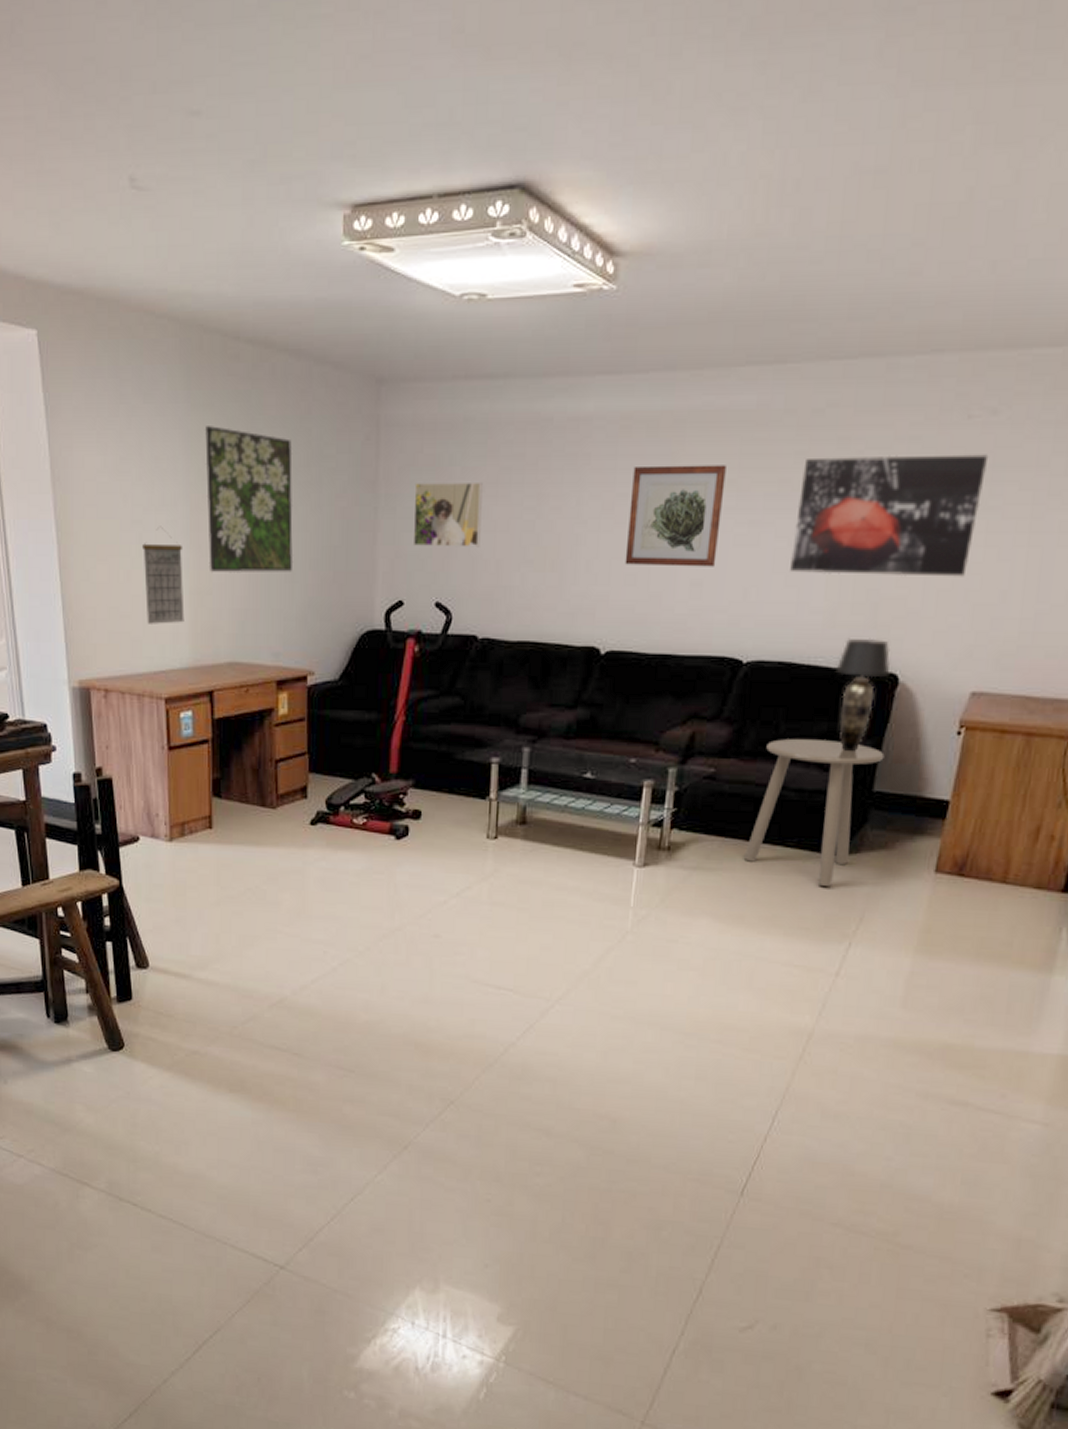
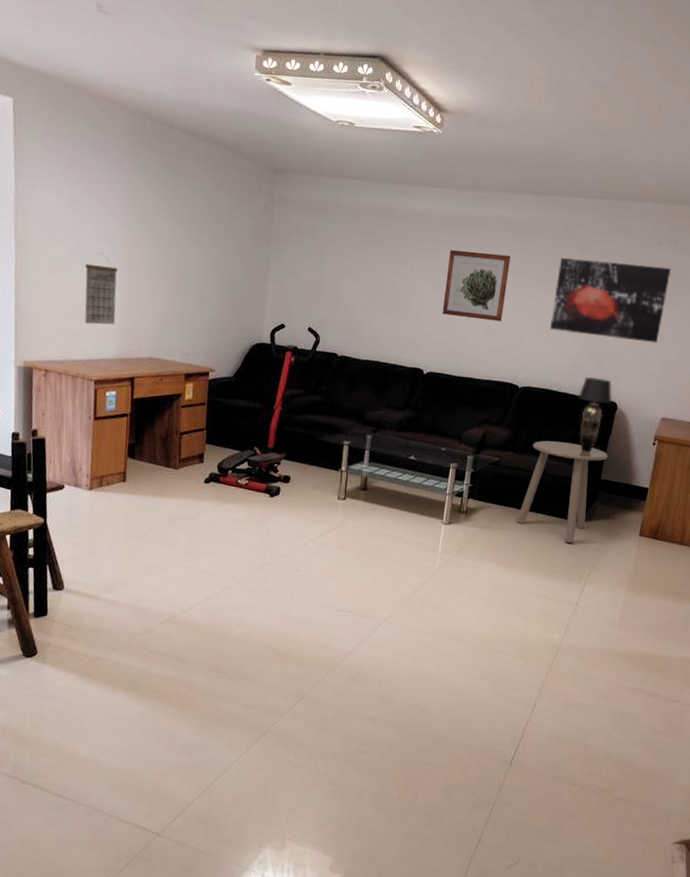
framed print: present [205,426,294,572] -> none [138,185,208,296]
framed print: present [412,481,483,547] -> none [294,243,346,293]

